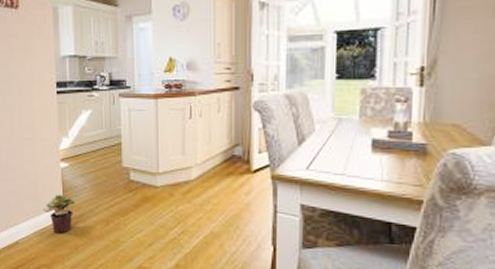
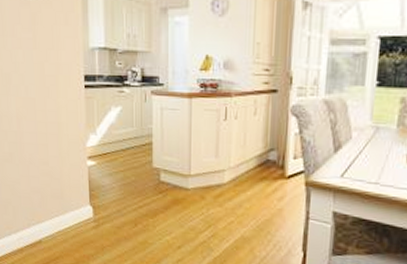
potted plant: present [43,194,75,234] -> none [68,193,102,234]

